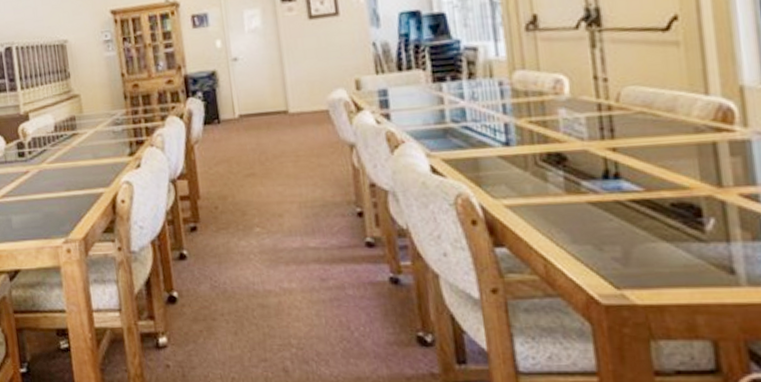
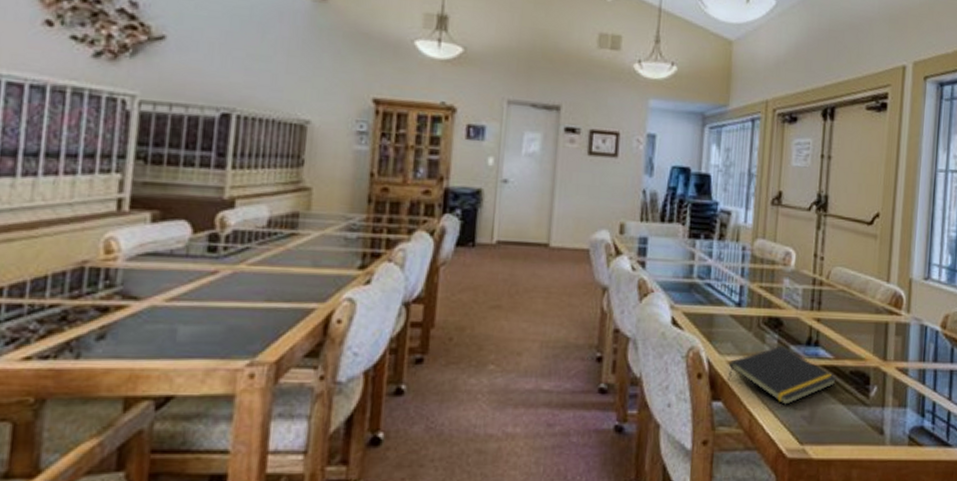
notepad: none [506,182,654,247] -> present [727,345,837,405]

